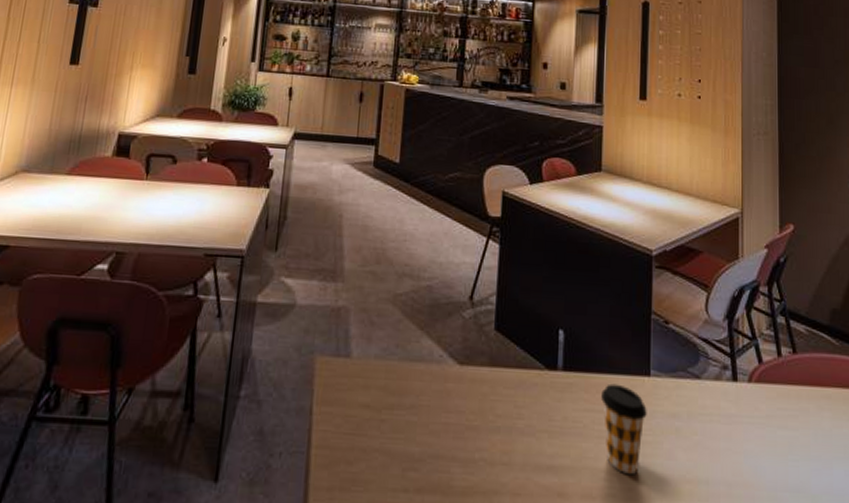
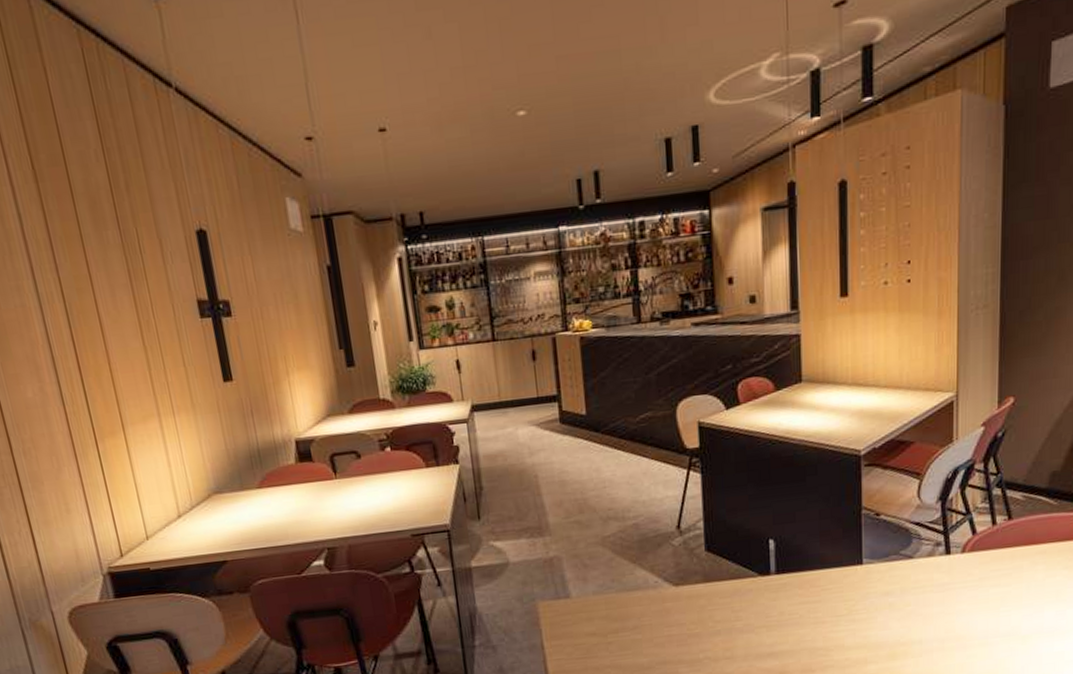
coffee cup: present [601,383,647,474] -> none [815,576,861,648]

